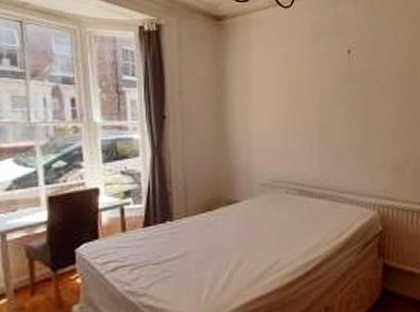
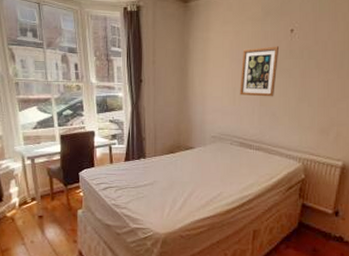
wall art: none [292,70,337,131] -> present [239,46,280,97]

